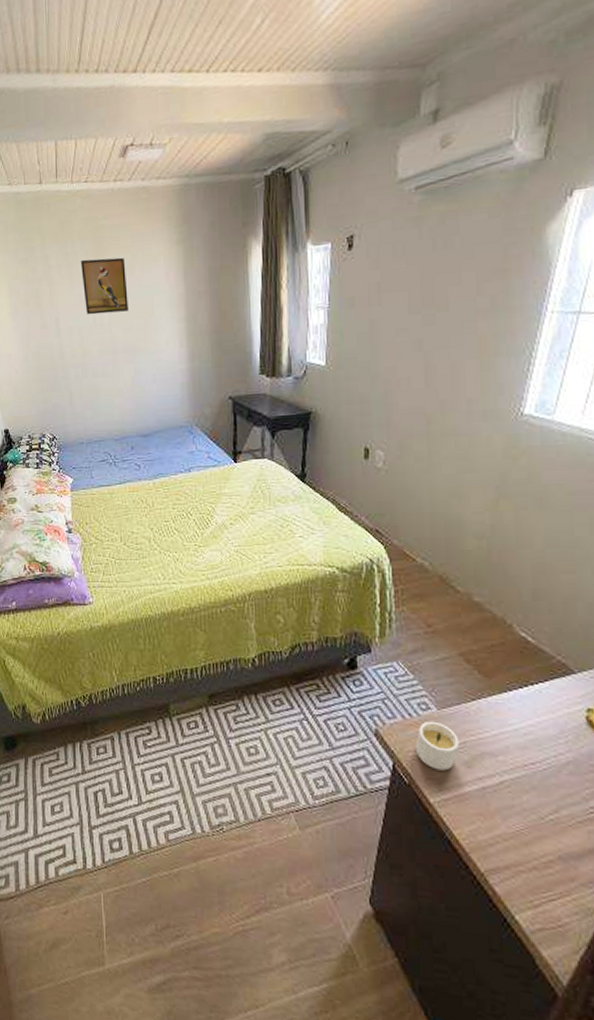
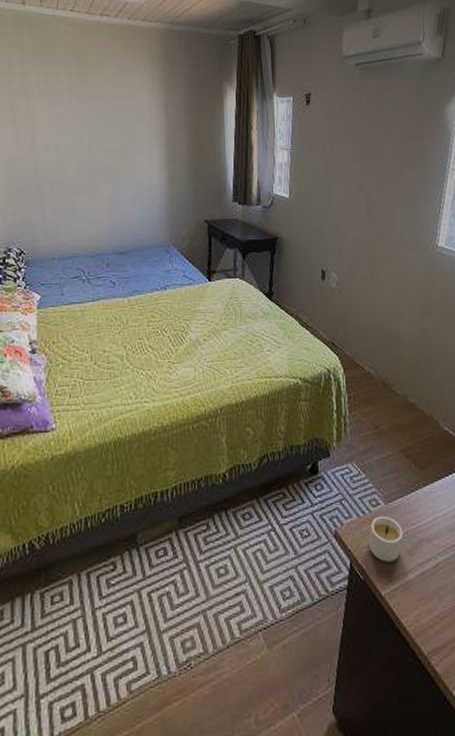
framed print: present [80,257,128,315] -> none [61,80,110,134]

